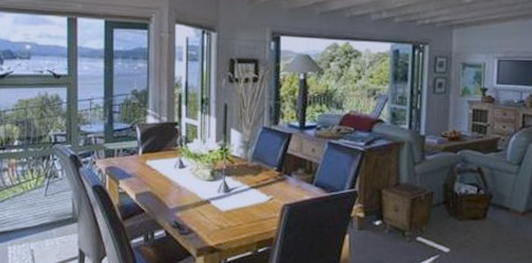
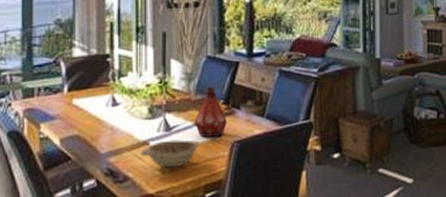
decorative bowl: none [203,200,255,225] -> present [140,140,200,168]
bottle: none [250,155,280,200] -> present [194,87,228,138]

